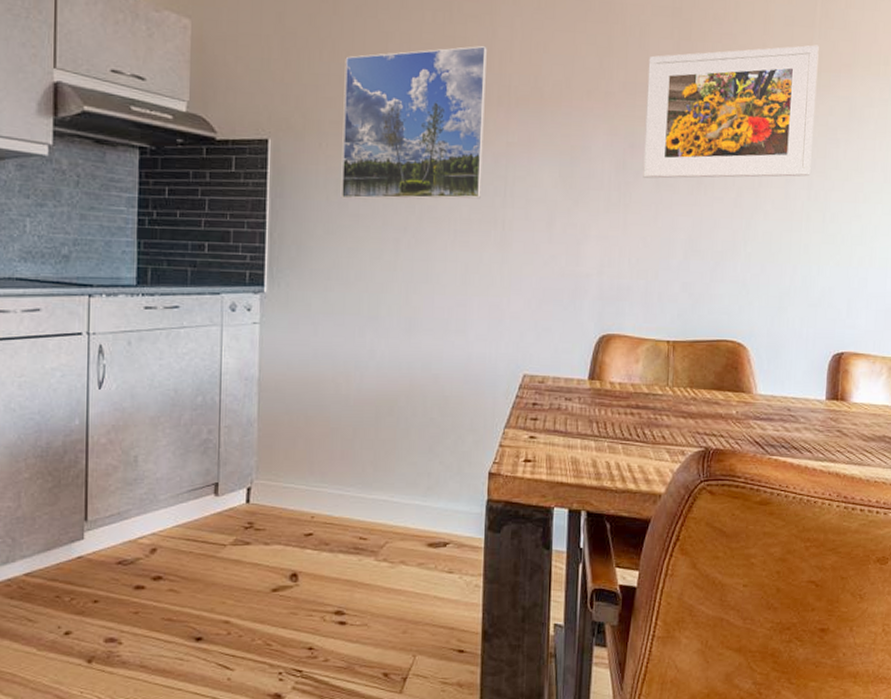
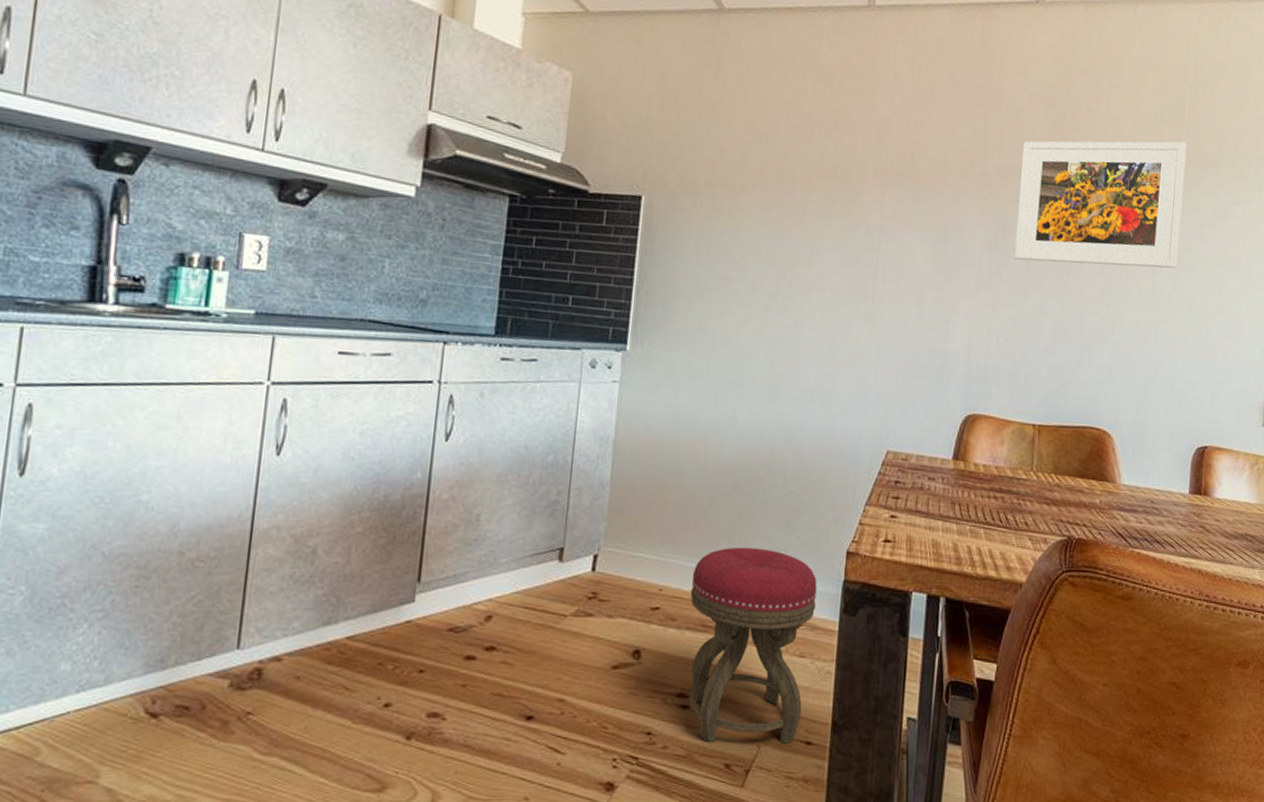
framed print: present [340,46,487,200] -> none [711,119,866,270]
stool: none [341,473,462,654] -> present [688,547,817,744]

